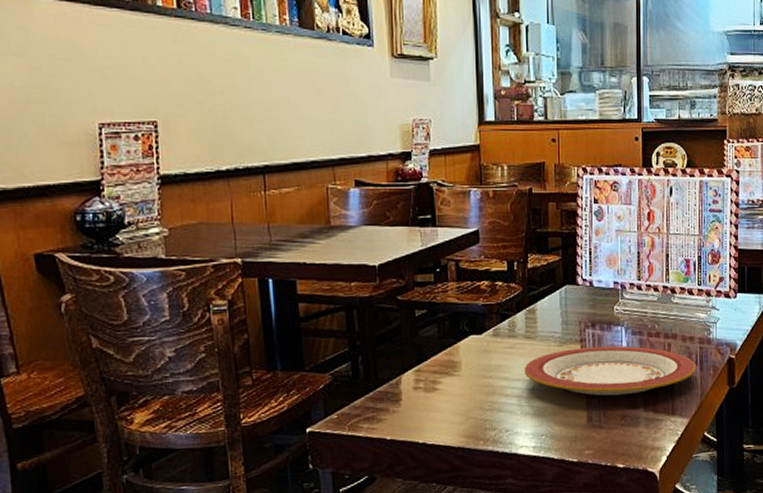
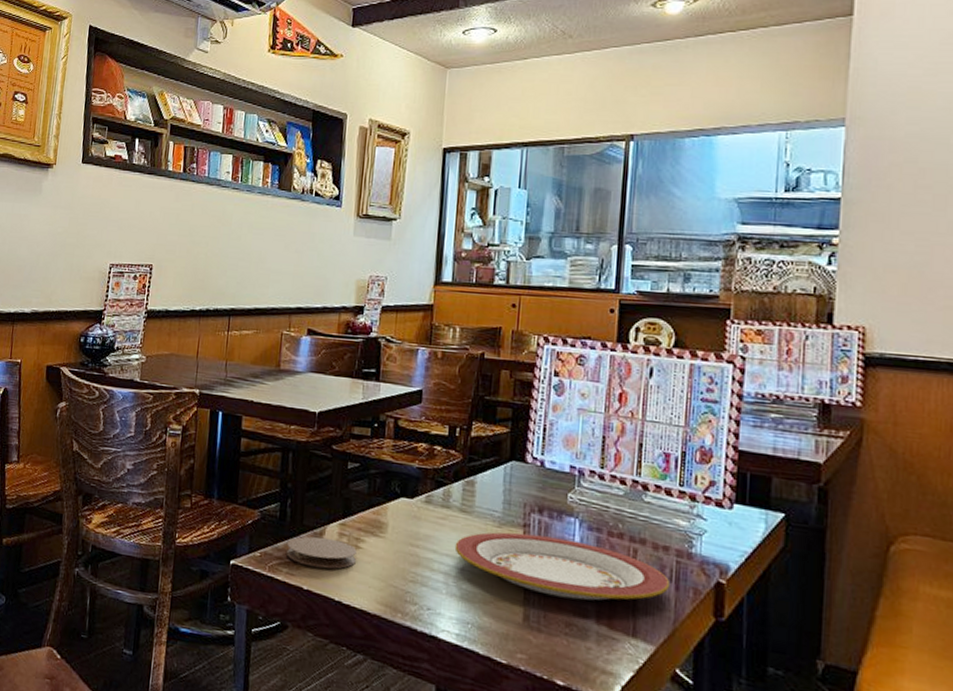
coaster: none [363,386,435,417] -> present [286,536,357,569]

